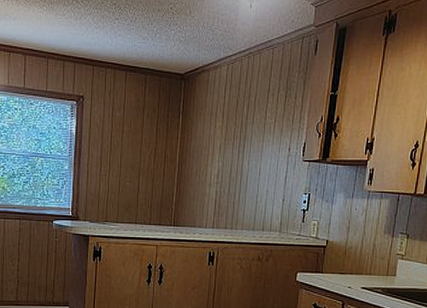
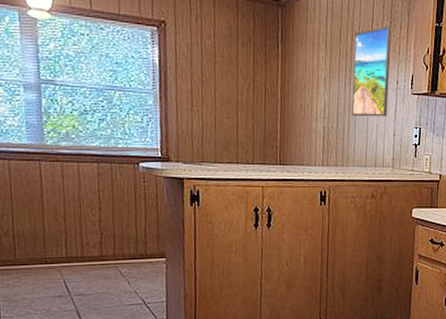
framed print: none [243,95,286,183] -> present [351,25,392,117]

